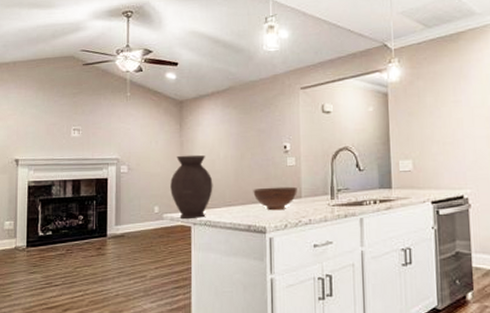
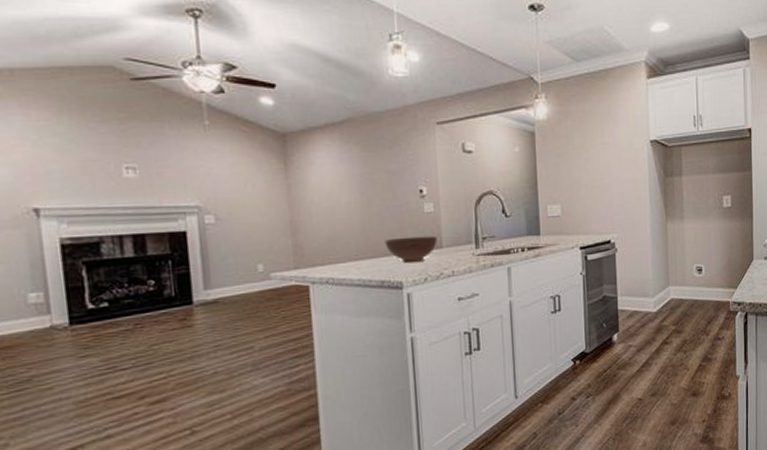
vase: present [170,154,213,218] -> none [276,200,335,277]

